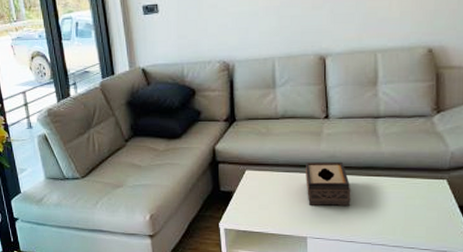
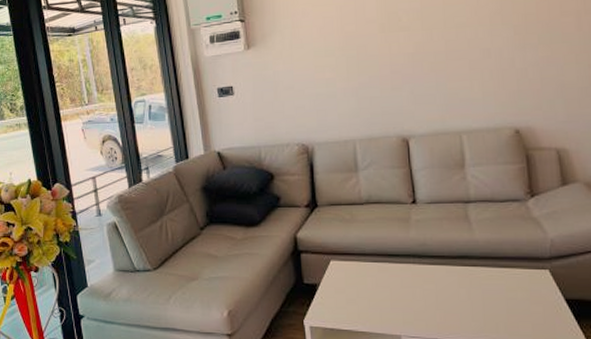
tissue box: present [306,161,351,206] -> none [395,250,447,300]

